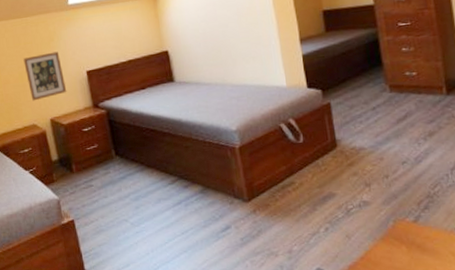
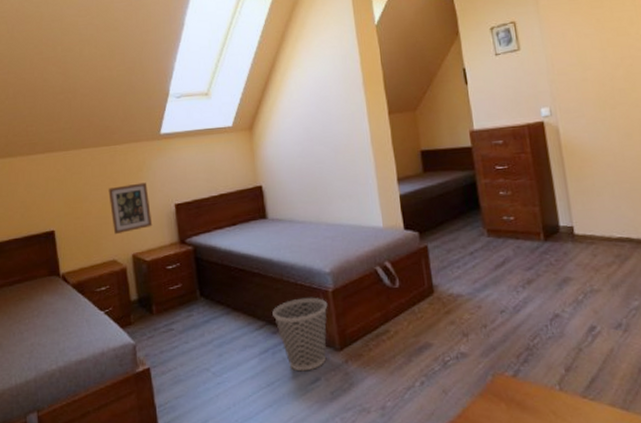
wastebasket: none [183,153,236,221] -> present [272,297,328,372]

